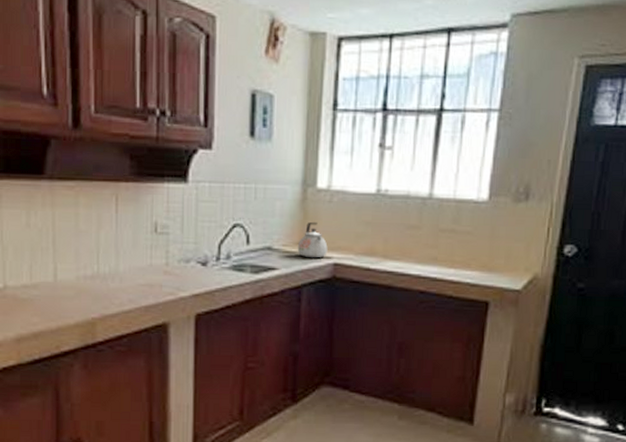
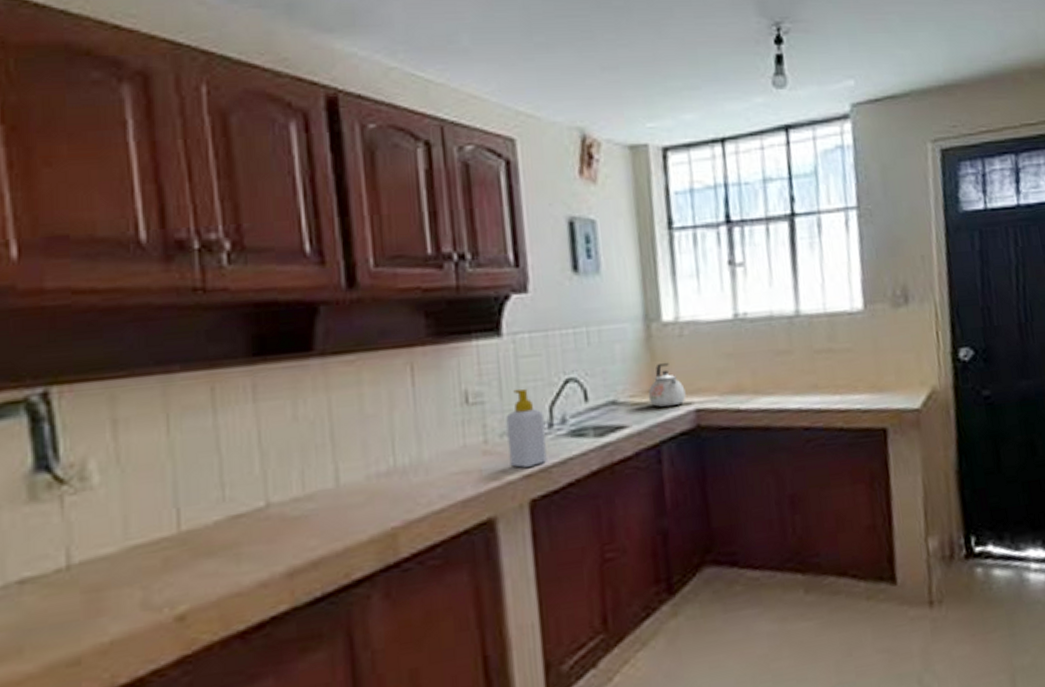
soap bottle: none [184,226,213,289] -> present [506,388,547,468]

